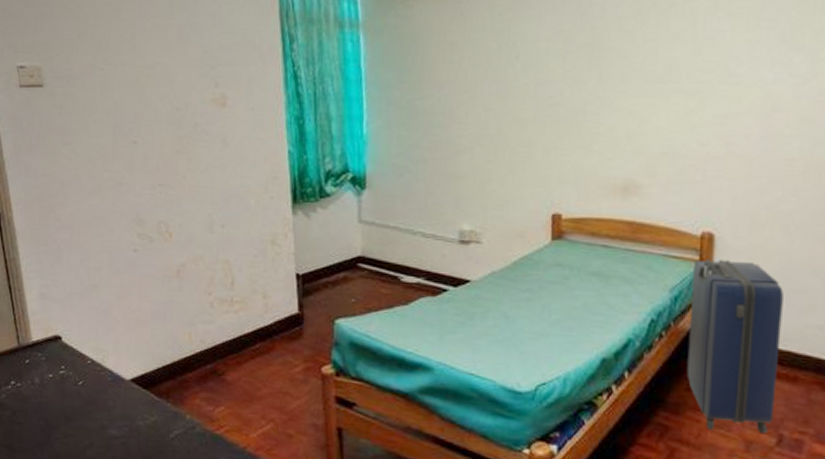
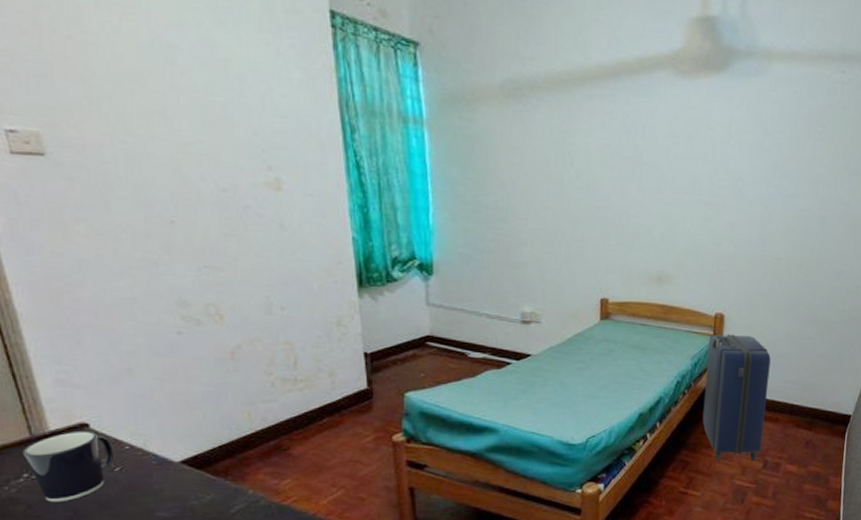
mug: none [12,343,78,412] -> present [23,430,113,503]

